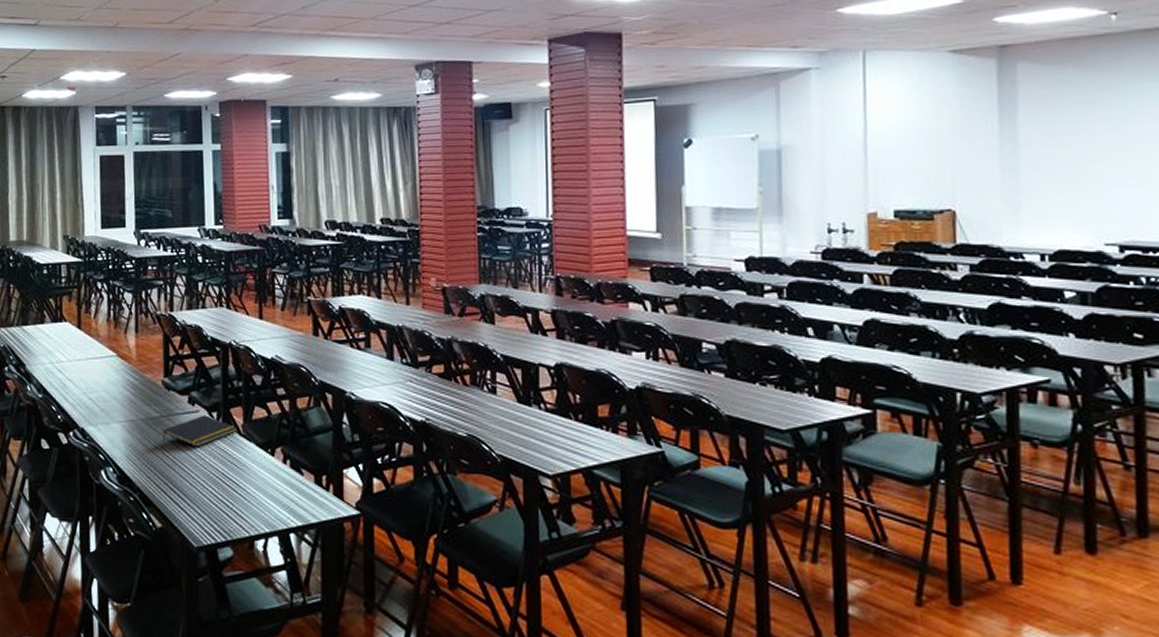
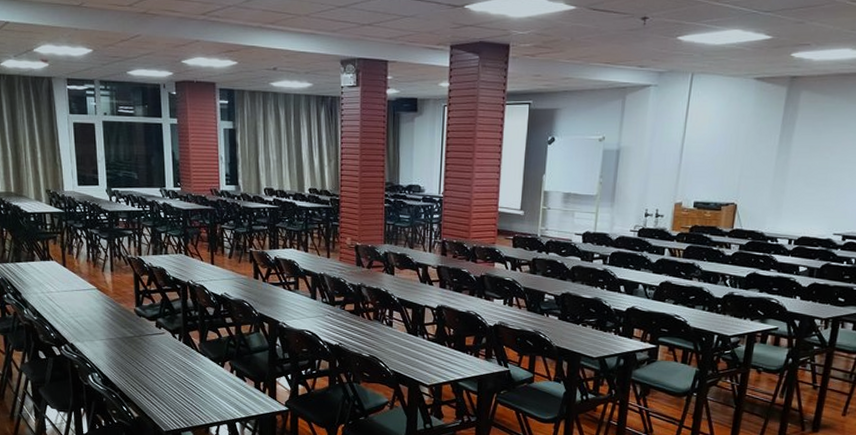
notepad: present [163,415,237,447] -> none [137,336,194,360]

